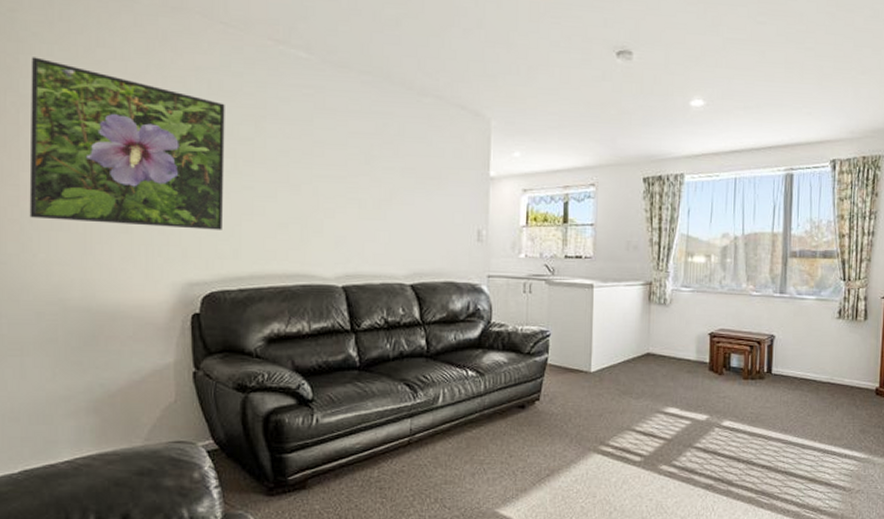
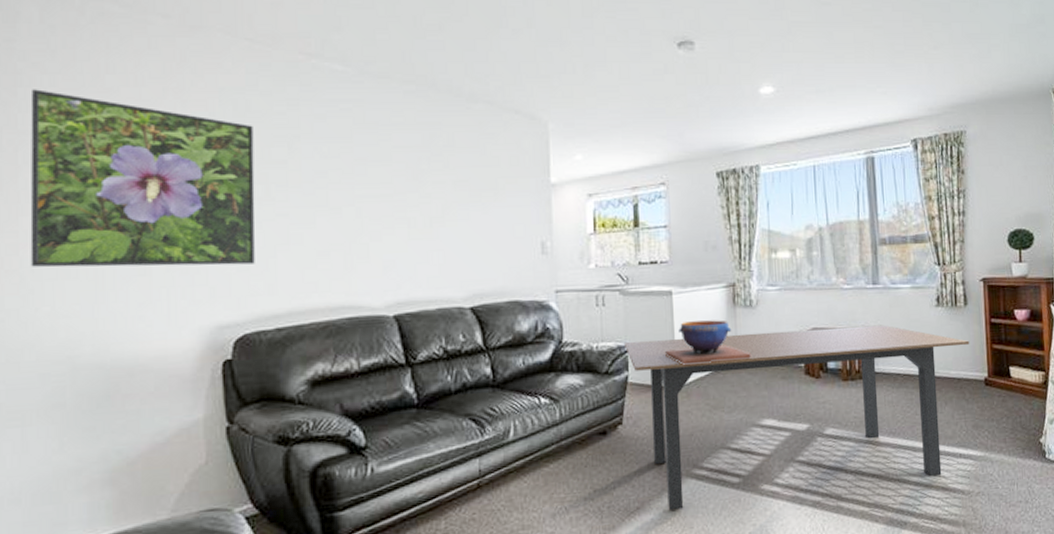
dining table: none [546,328,866,480] -> present [623,324,970,510]
decorative bowl: none [582,313,661,353] -> present [664,320,751,366]

